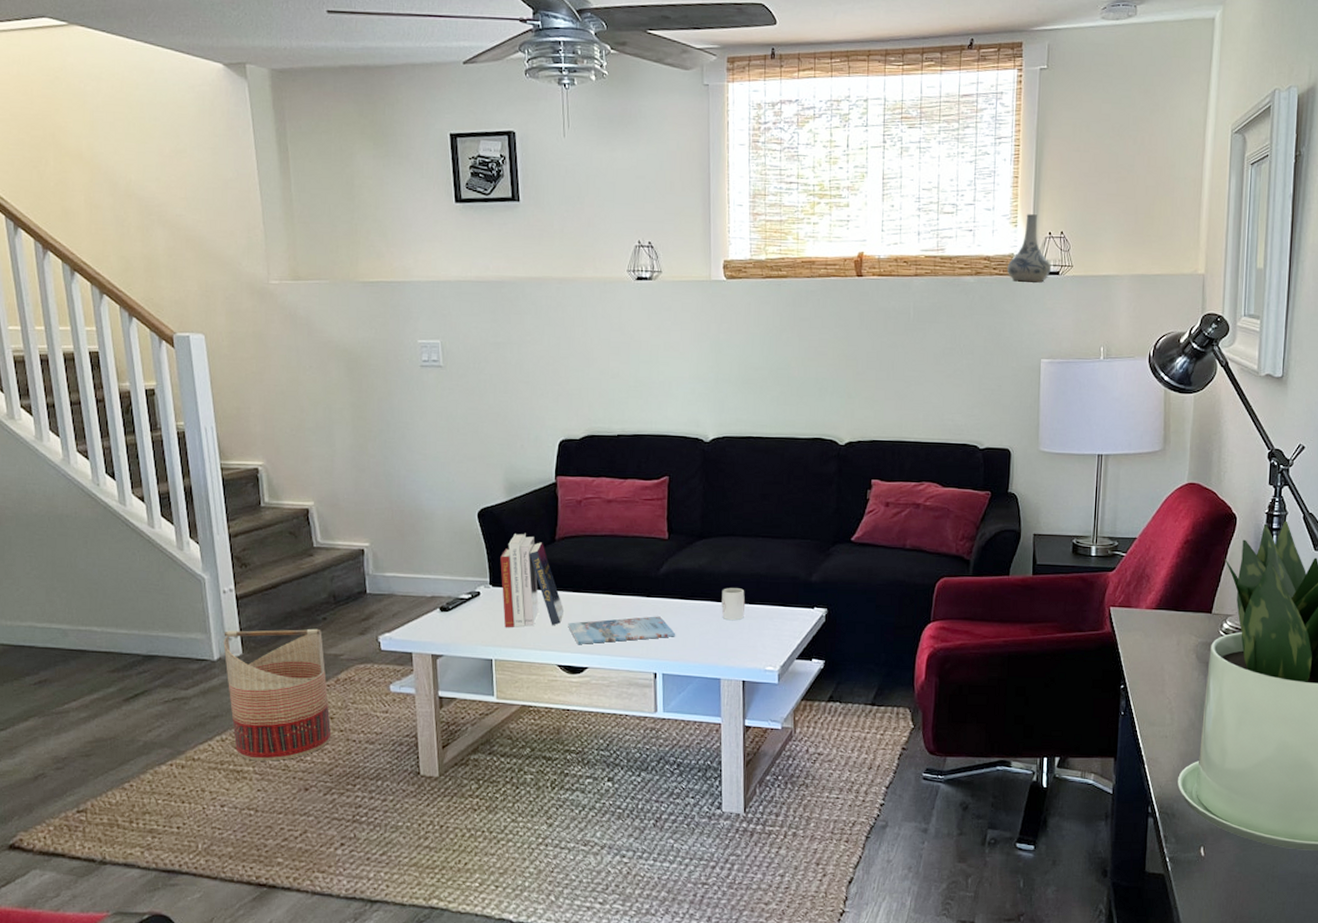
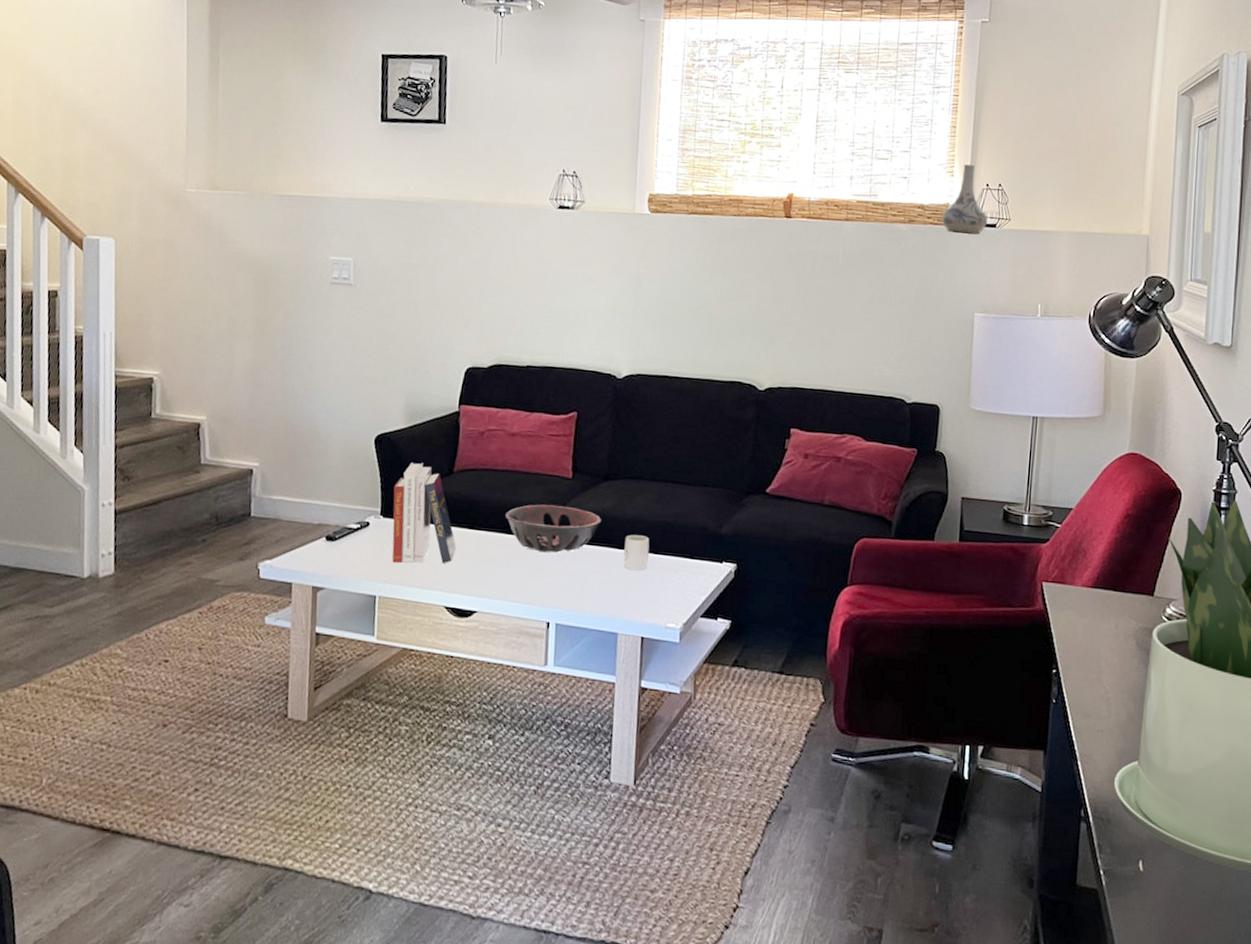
basket: present [223,628,332,761] -> none [94,547,200,692]
magazine: present [568,616,676,644] -> none [459,560,573,586]
decorative bowl: none [608,564,699,609] -> present [505,504,602,553]

